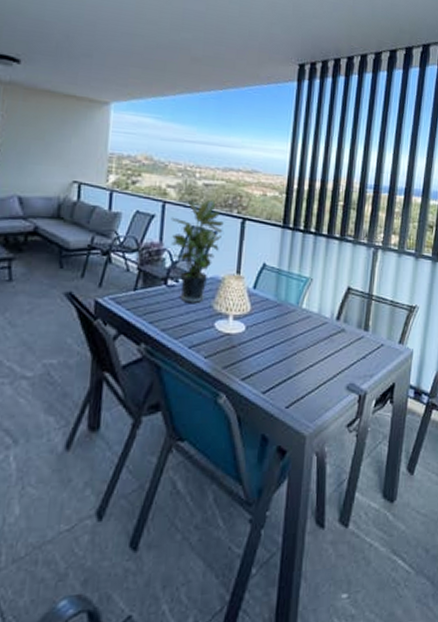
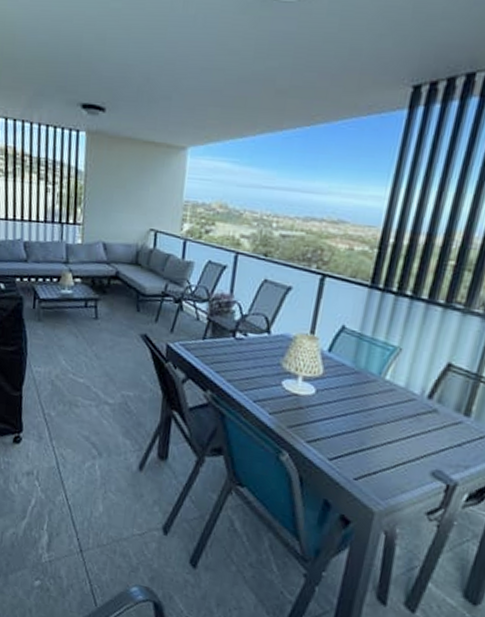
potted plant: present [170,199,224,303] -> none [241,251,300,359]

